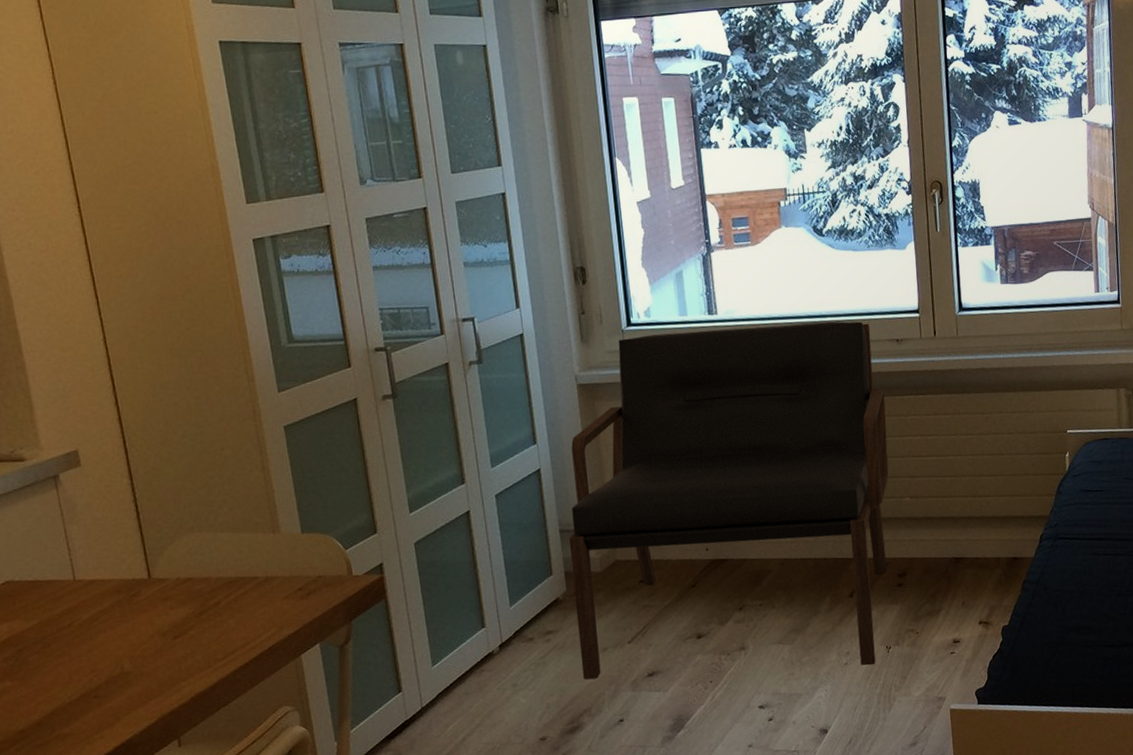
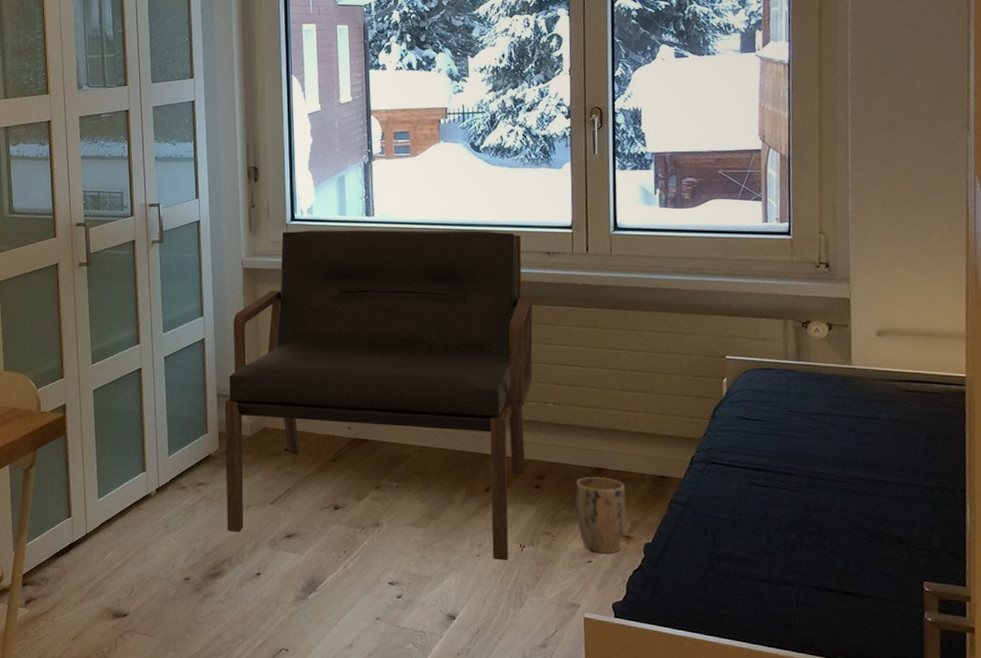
plant pot: none [935,566,984,643] -> present [575,477,626,554]

